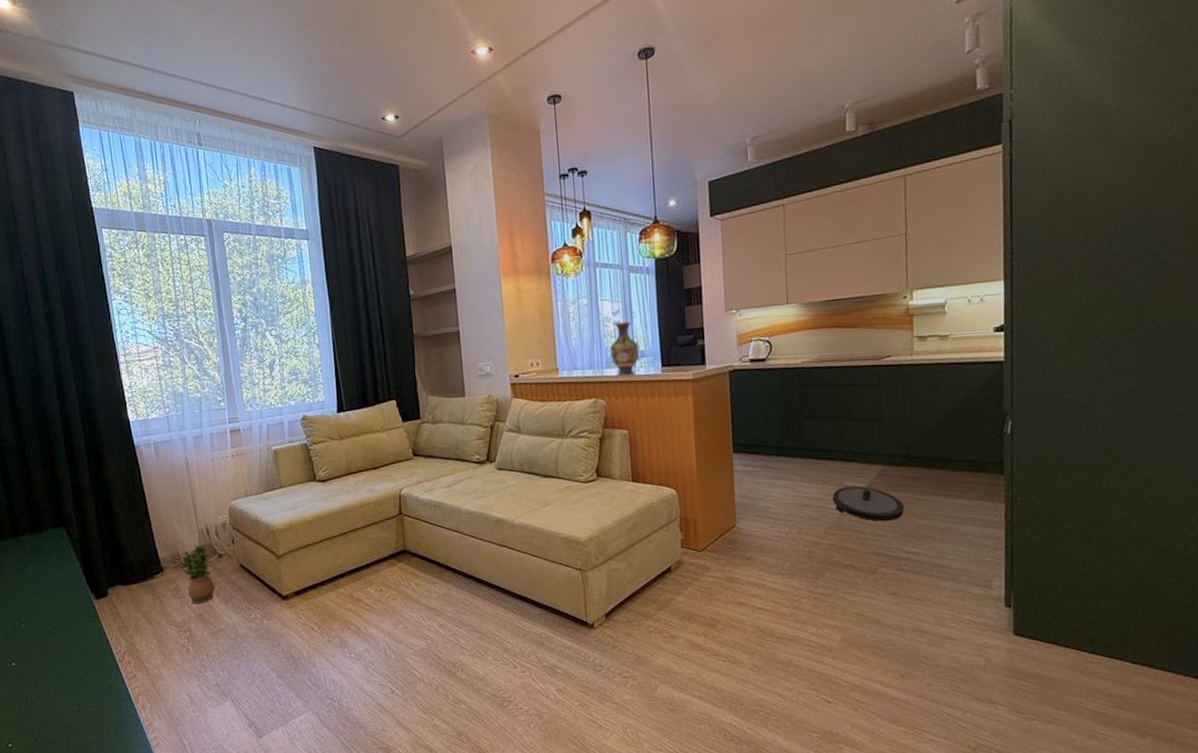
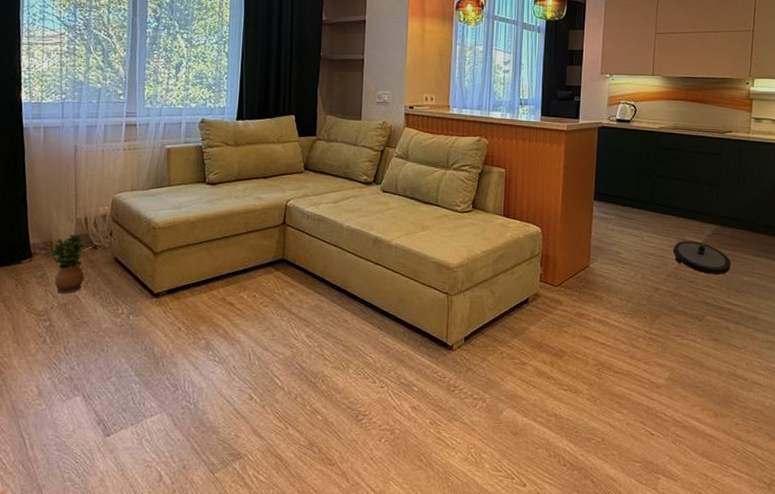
vase: present [609,321,640,377] -> none [497,71,524,120]

